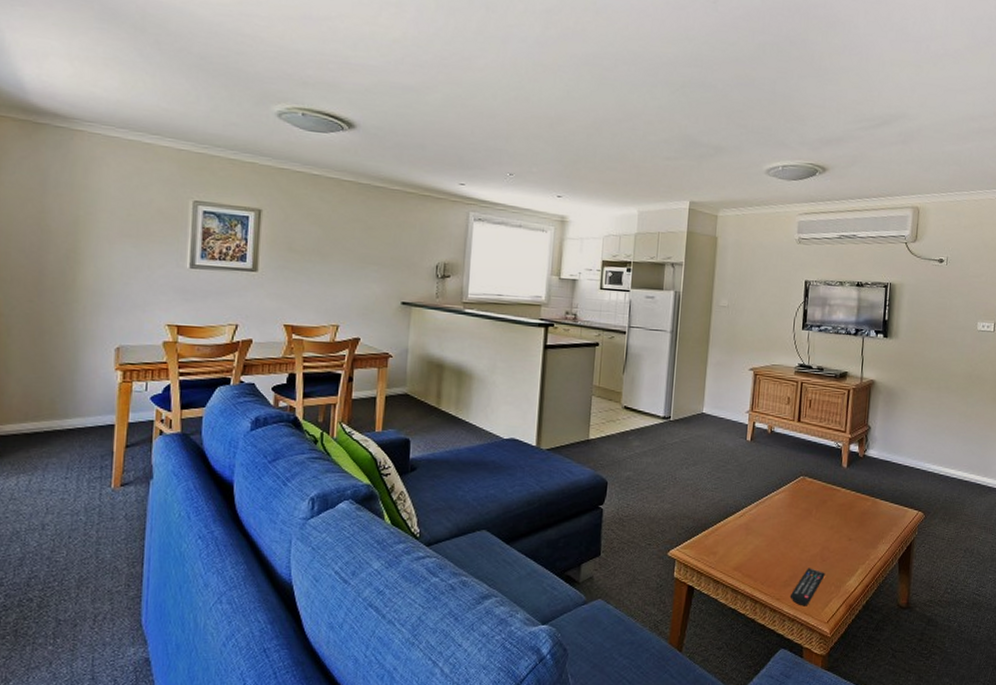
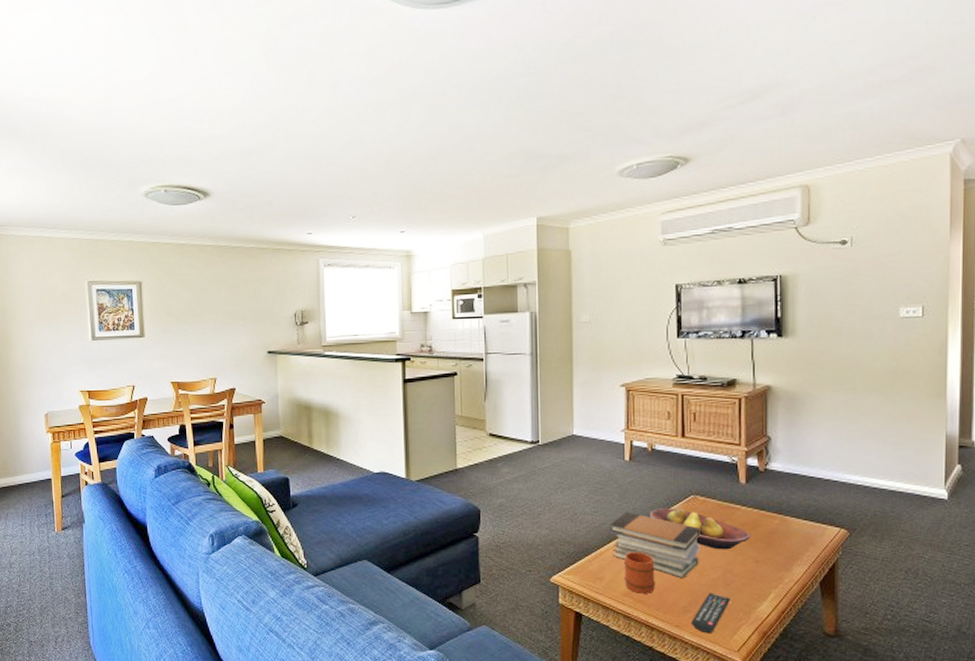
book stack: none [727,489,806,554] -> present [609,511,700,579]
mug: none [735,527,764,568] -> present [624,551,655,594]
fruit bowl: none [763,487,847,528] -> present [649,508,751,550]

